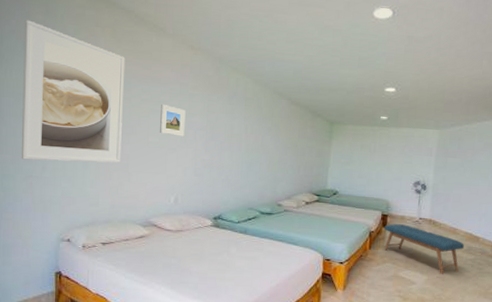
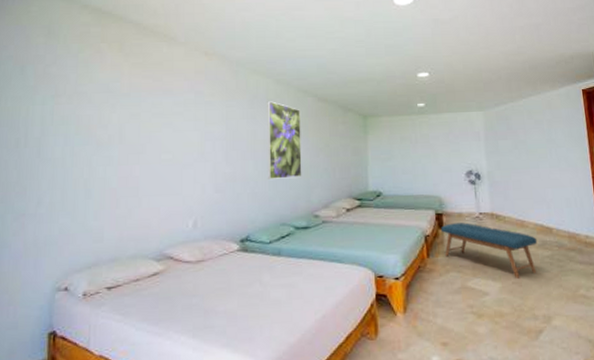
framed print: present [21,20,126,163] -> none [12,44,134,196]
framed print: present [160,105,186,137] -> none [174,116,202,150]
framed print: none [240,99,274,171] -> present [267,101,302,179]

